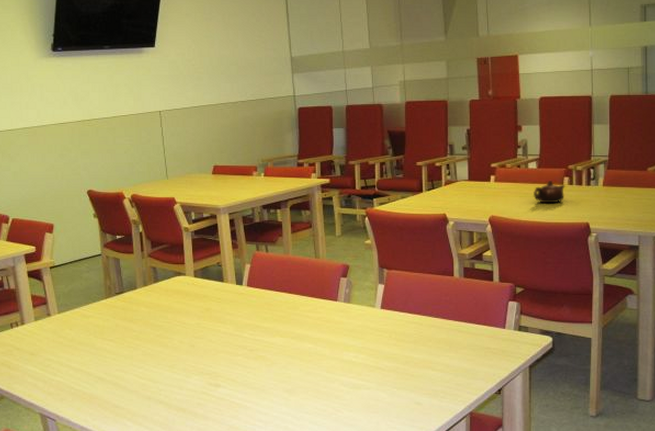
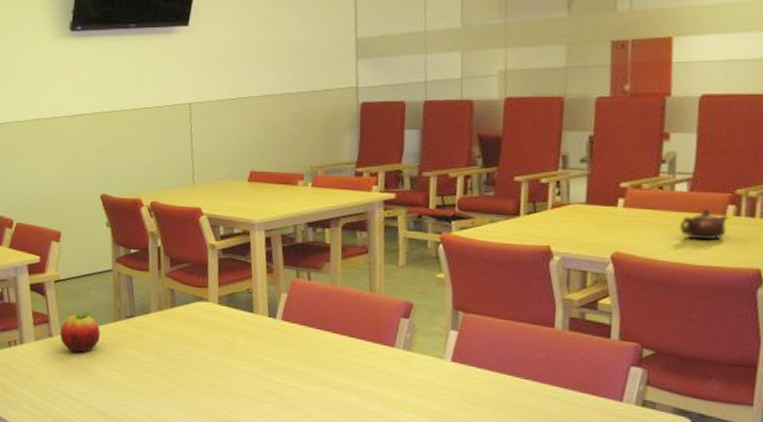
fruit: none [57,291,94,328] -> present [60,310,100,353]

